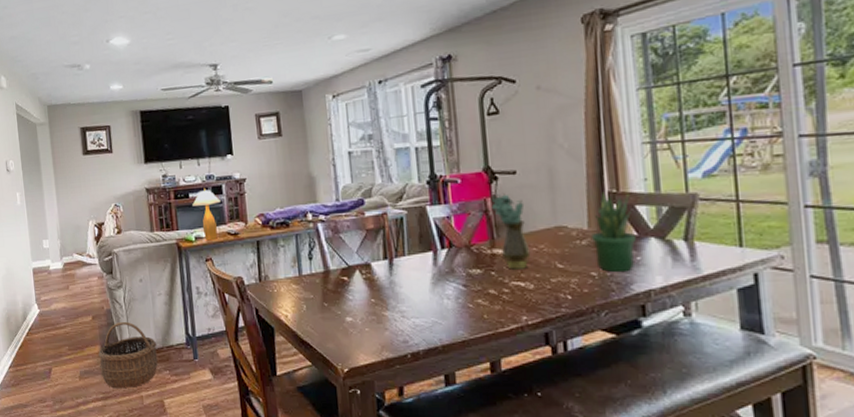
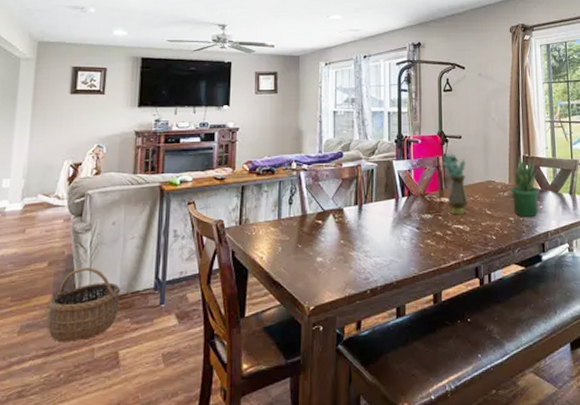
table lamp: present [192,187,221,241] -> none [182,134,211,185]

